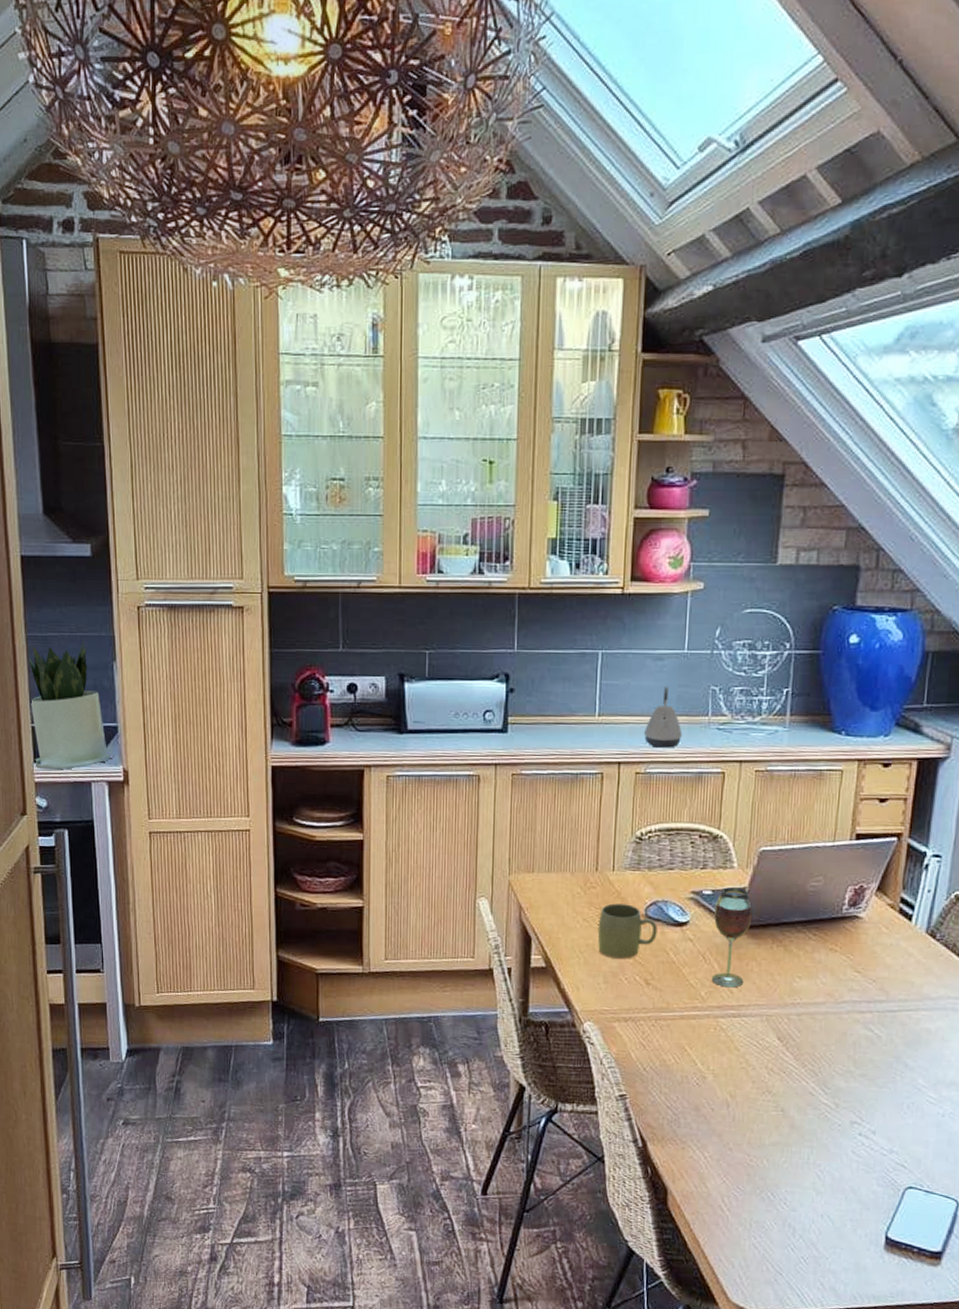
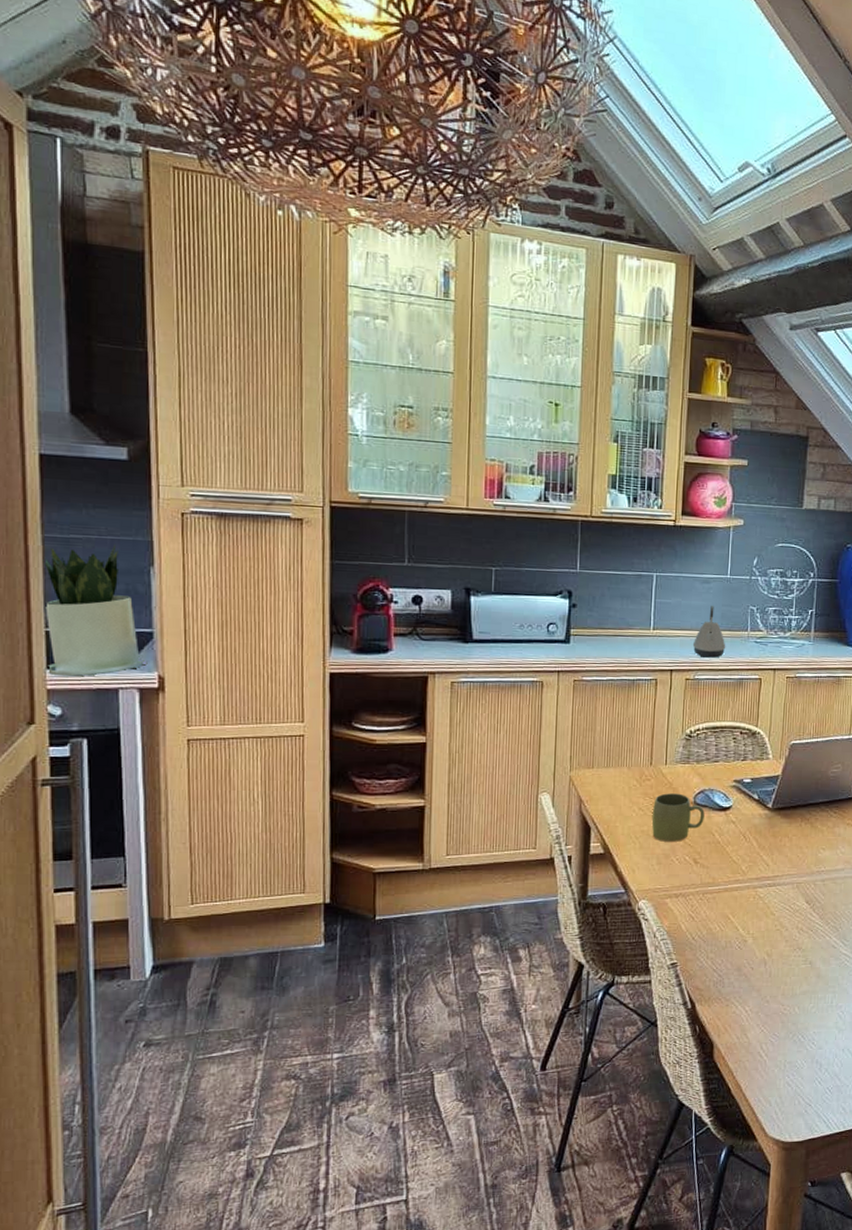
wineglass: present [712,887,753,988] -> none [752,776,785,861]

